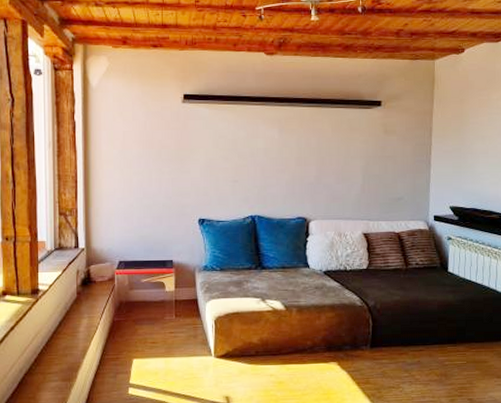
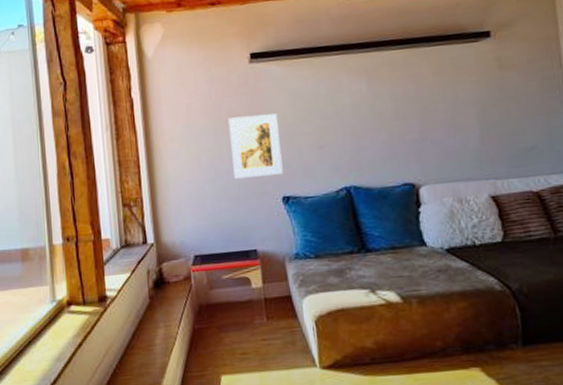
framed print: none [159,148,202,200] -> present [228,113,284,179]

